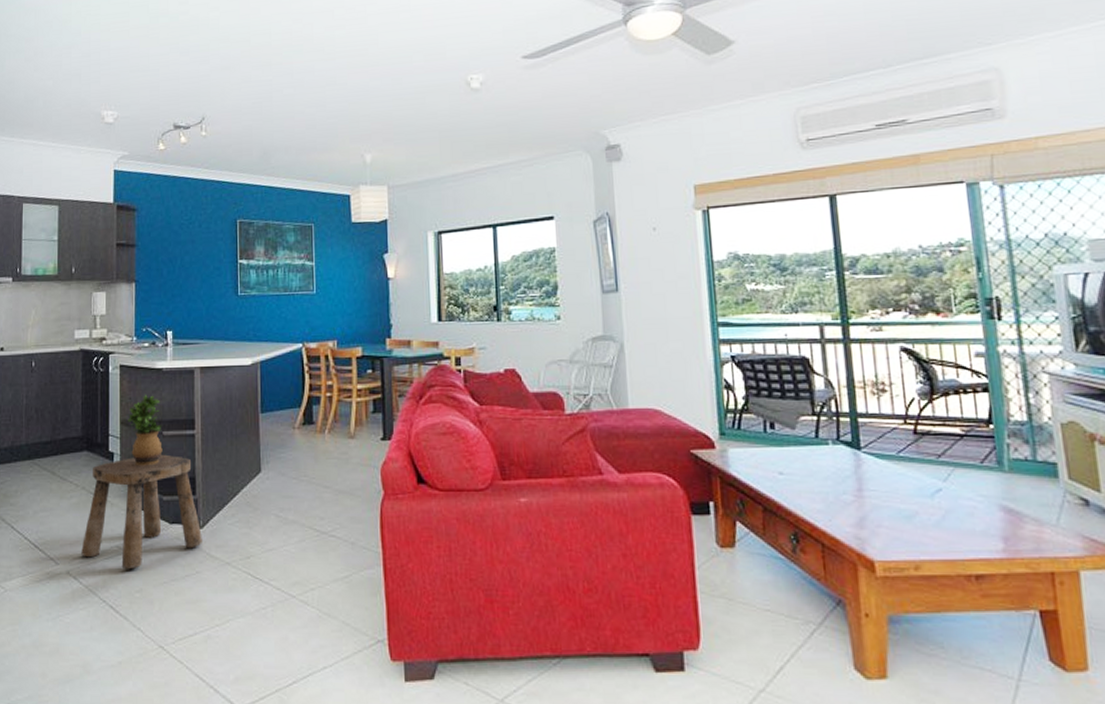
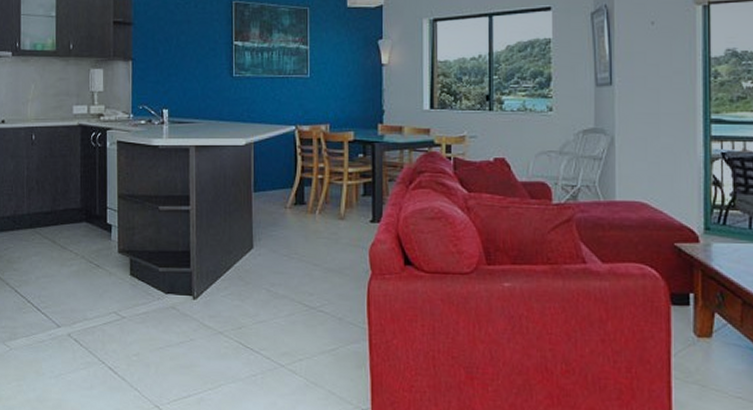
stool: present [81,454,202,569] -> none [81,228,196,334]
potted plant: present [127,395,163,466] -> none [125,171,159,238]

